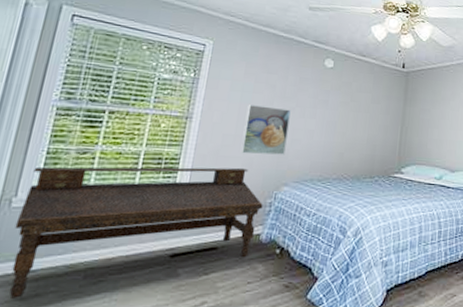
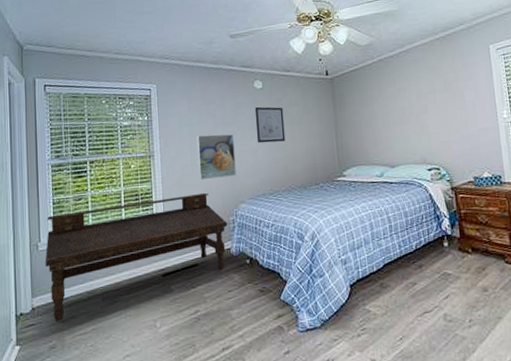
wall art: none [315,85,351,127] -> present [254,106,286,144]

